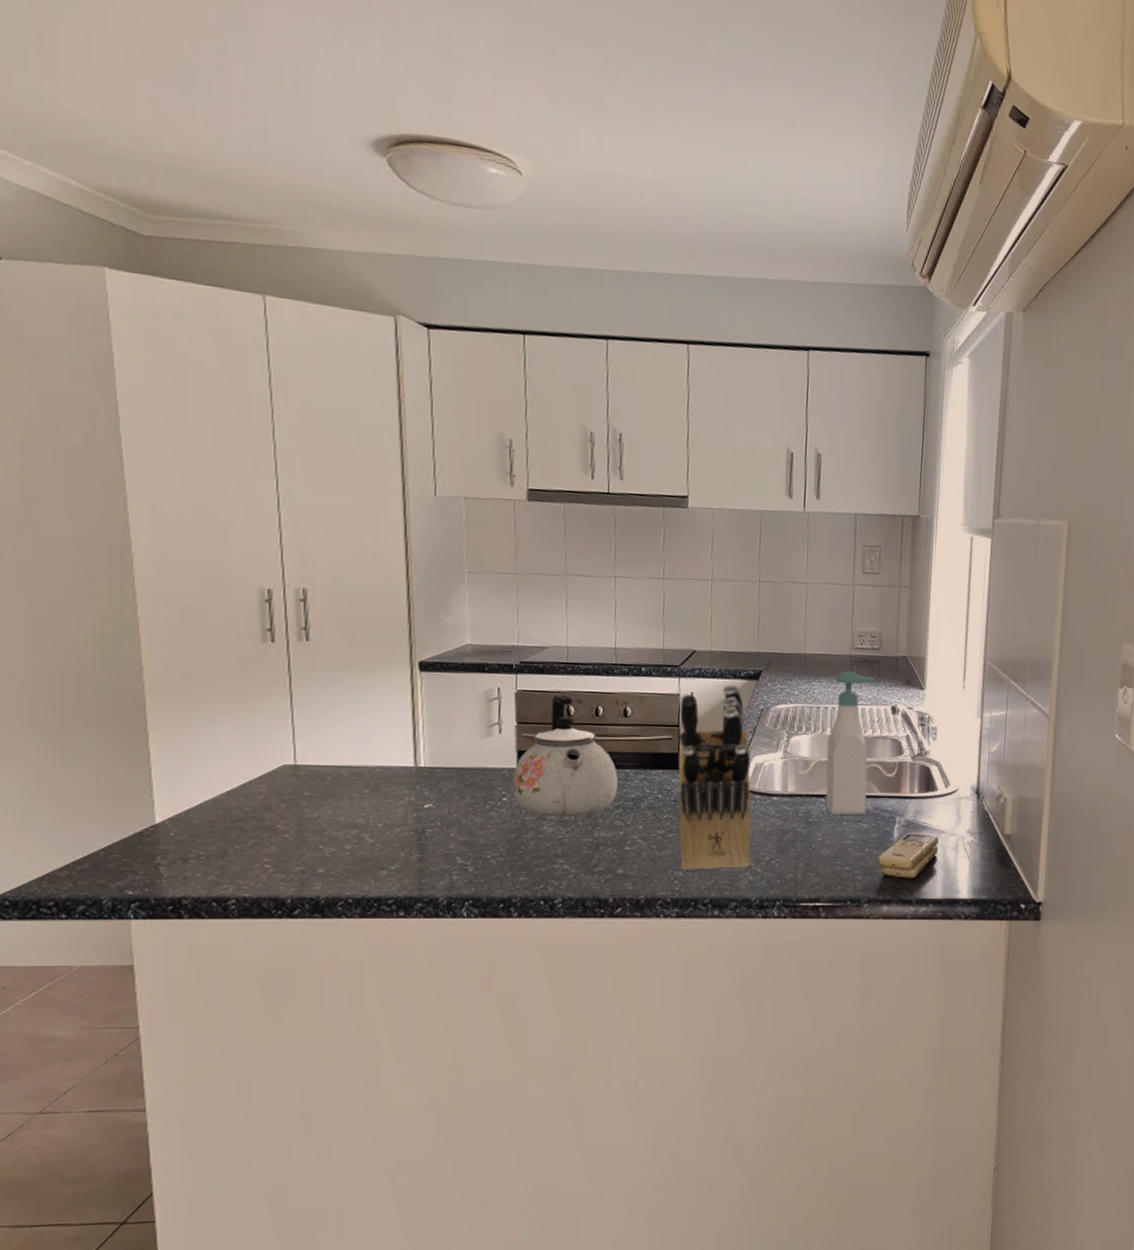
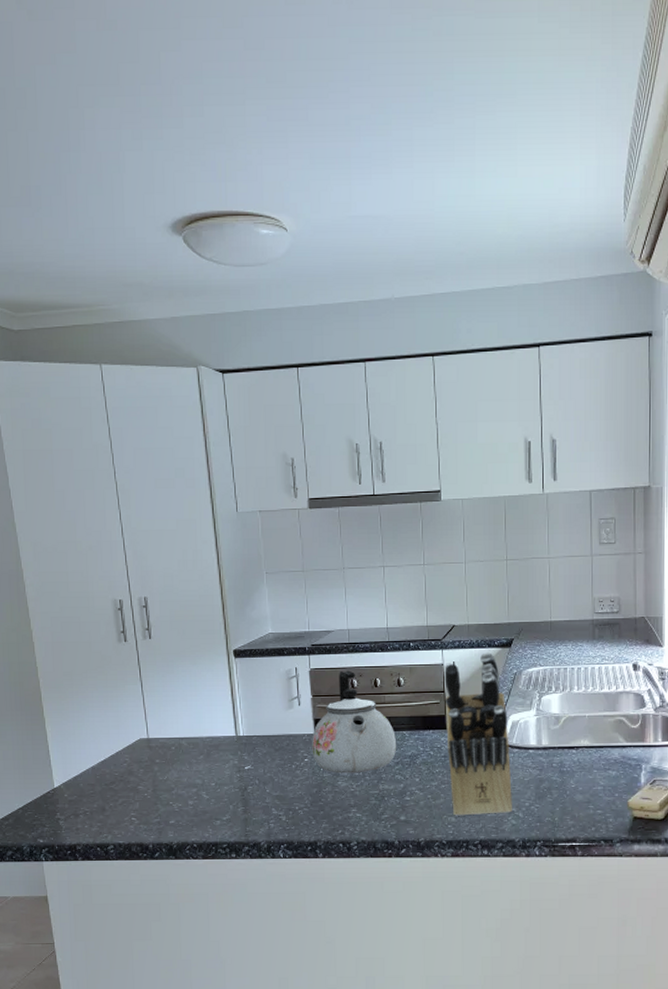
soap bottle: present [825,670,875,815] -> none [575,634,616,765]

